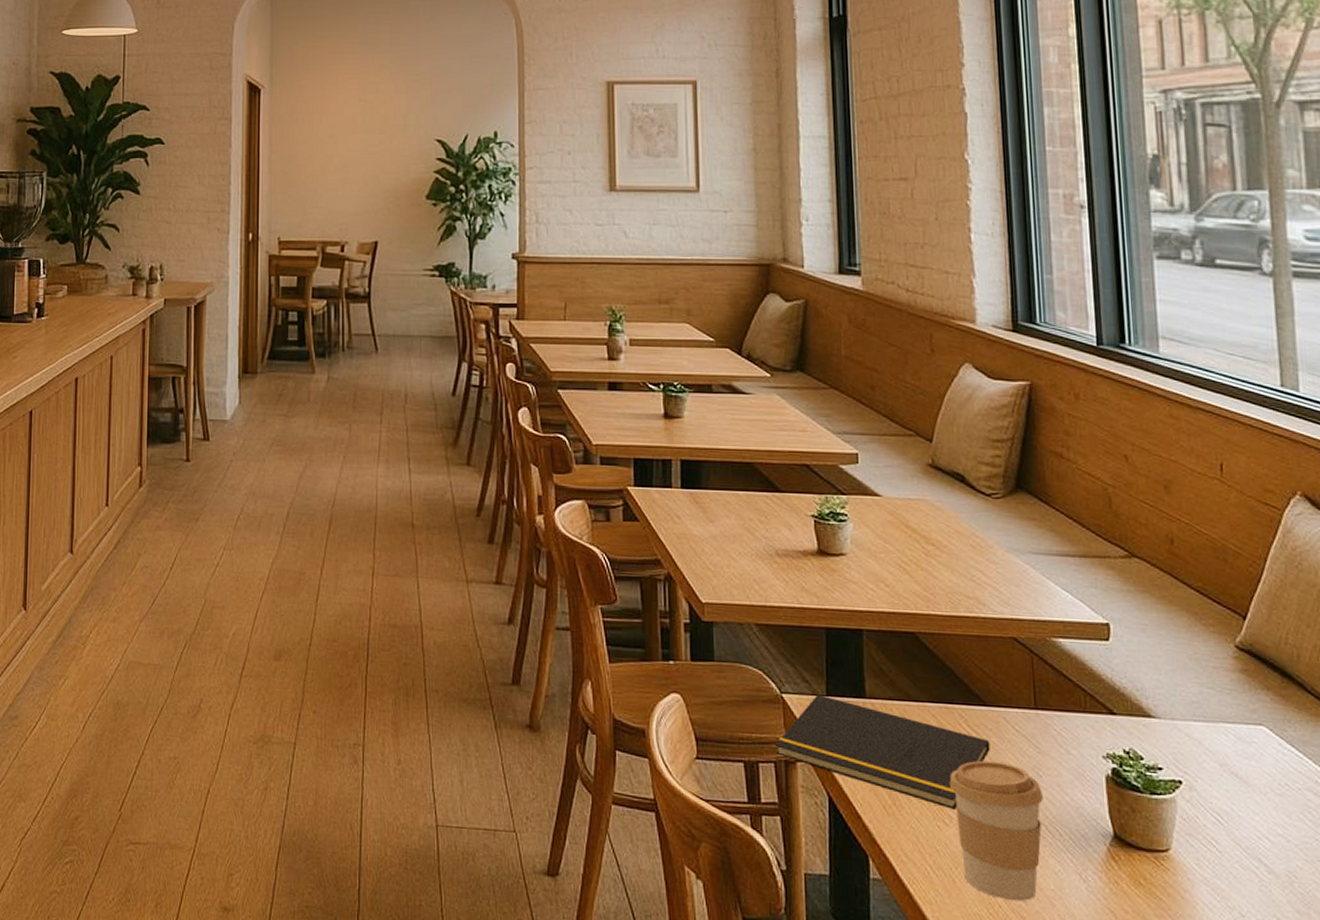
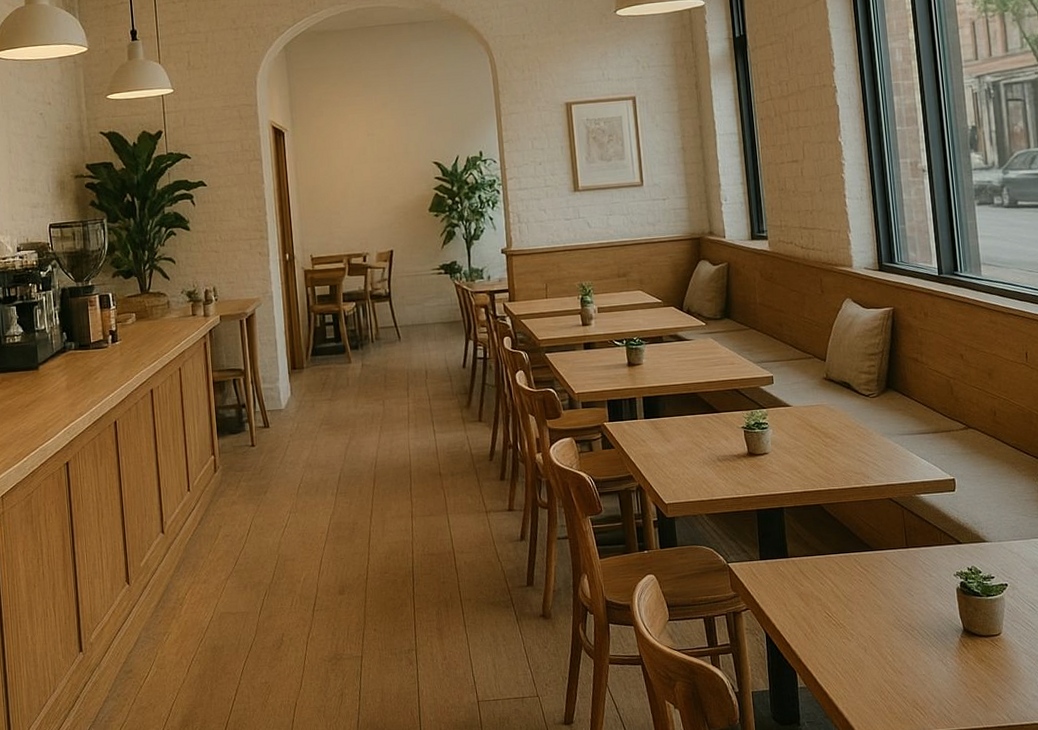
notepad: present [775,694,990,809] -> none [726,560,877,629]
coffee cup: present [949,760,1043,902] -> none [849,589,915,687]

